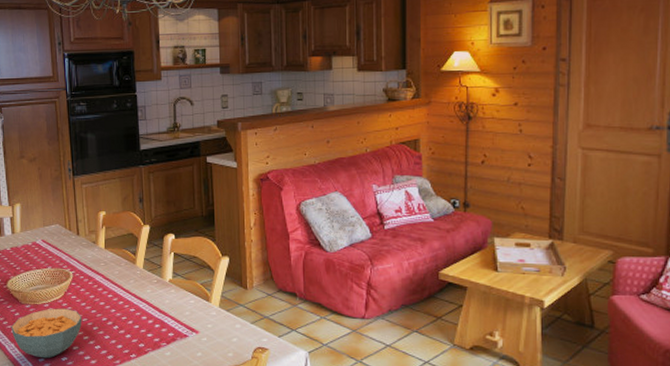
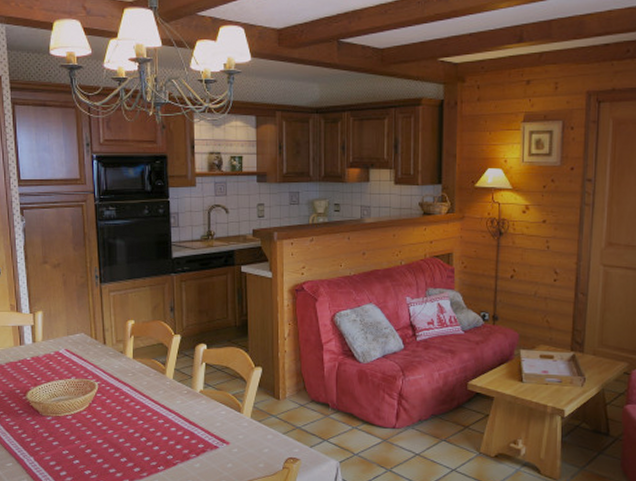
cereal bowl: present [11,308,82,359] -> none [31,420,107,472]

